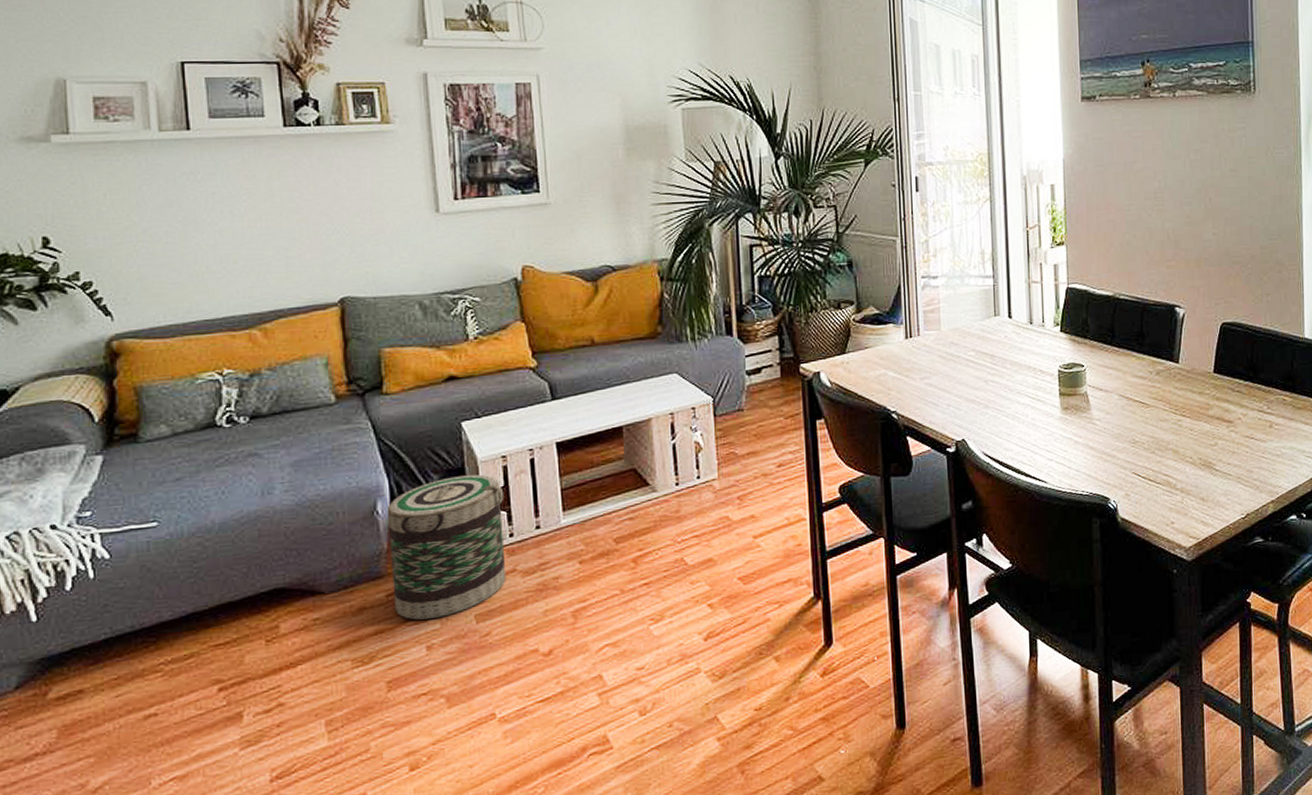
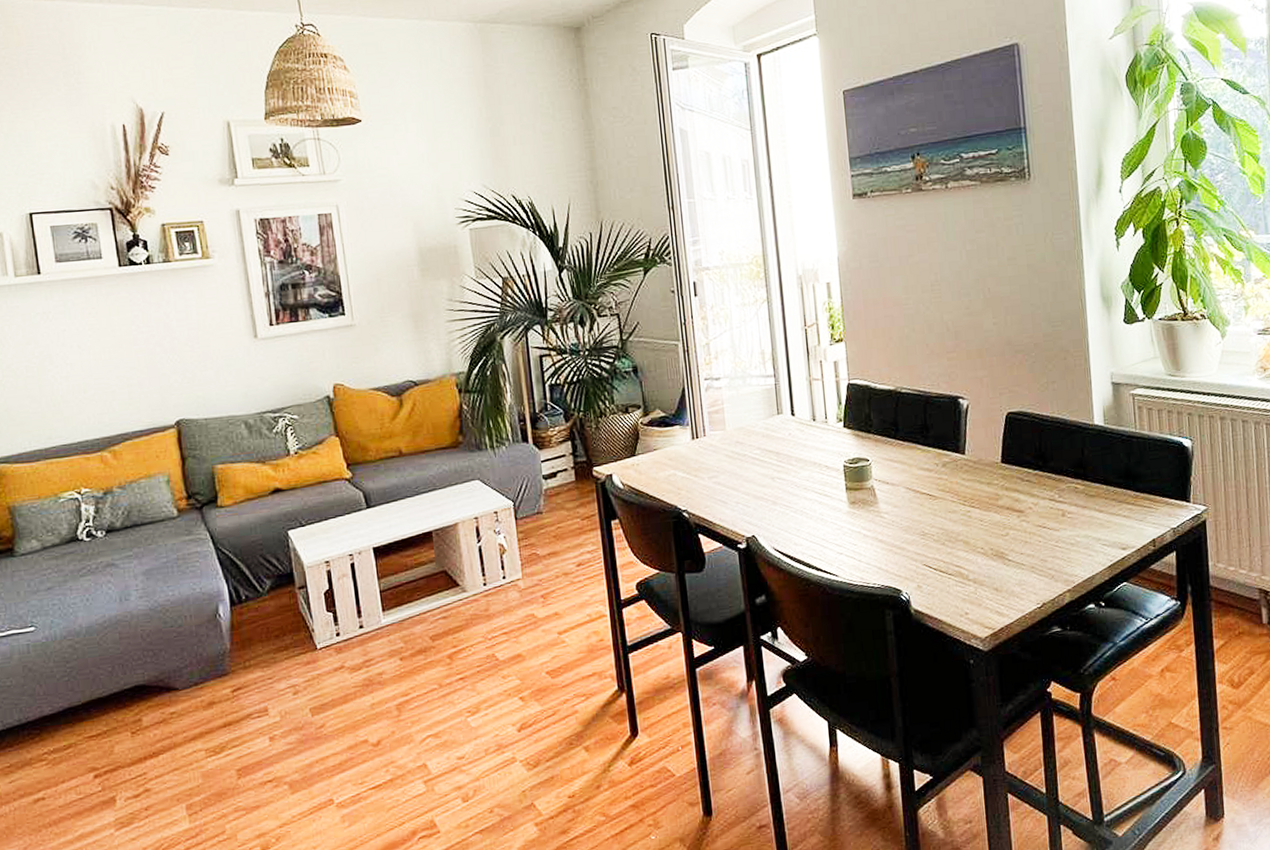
basket: present [388,474,506,620] -> none [228,578,336,714]

